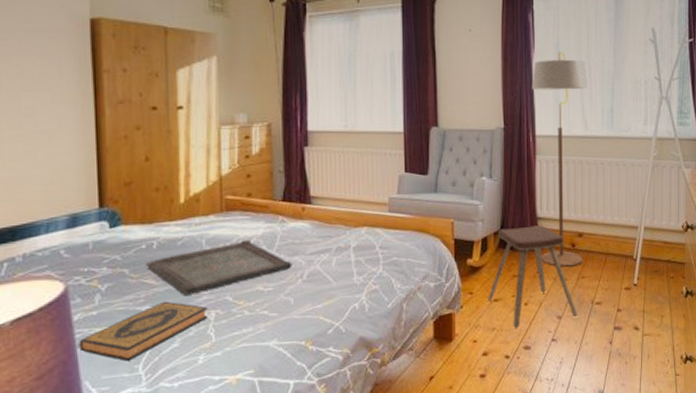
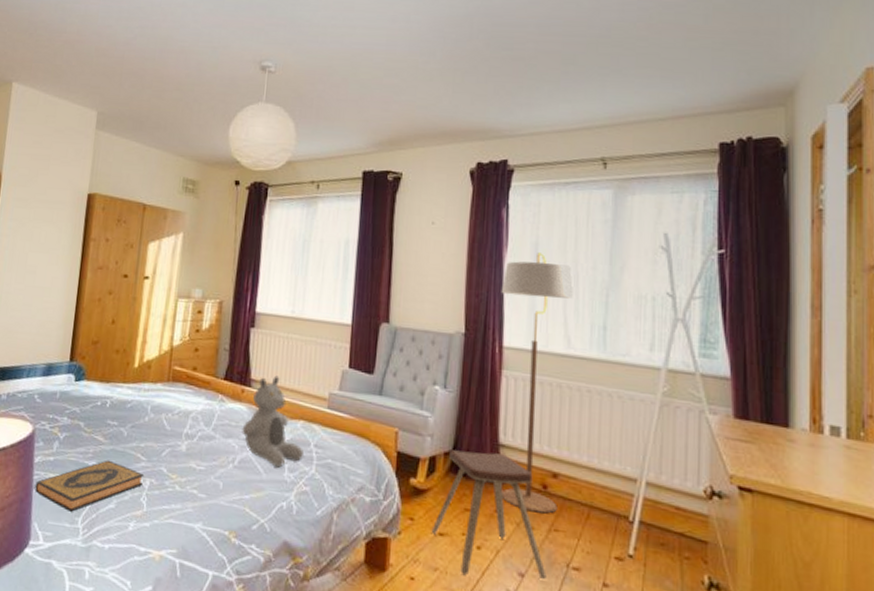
serving tray: present [145,239,293,295] -> none [97,413,226,459]
teddy bear: none [307,189,371,274] -> present [242,375,305,468]

